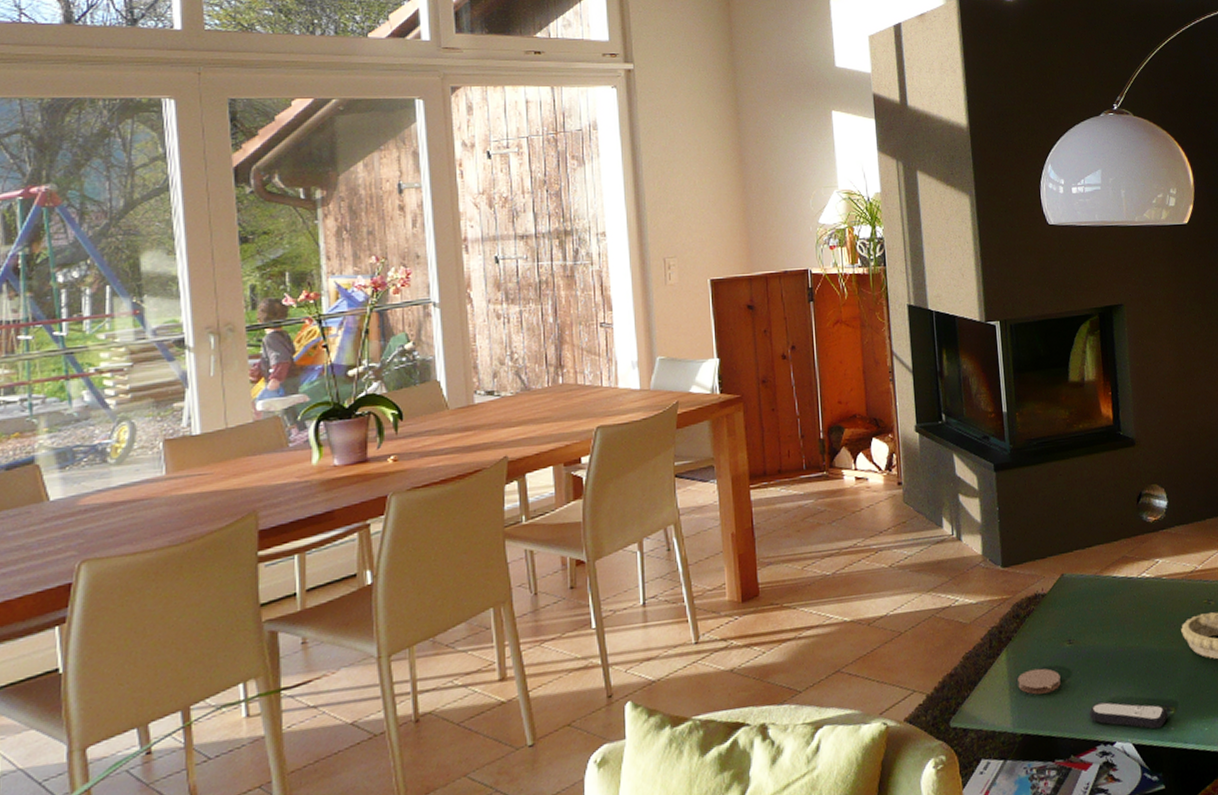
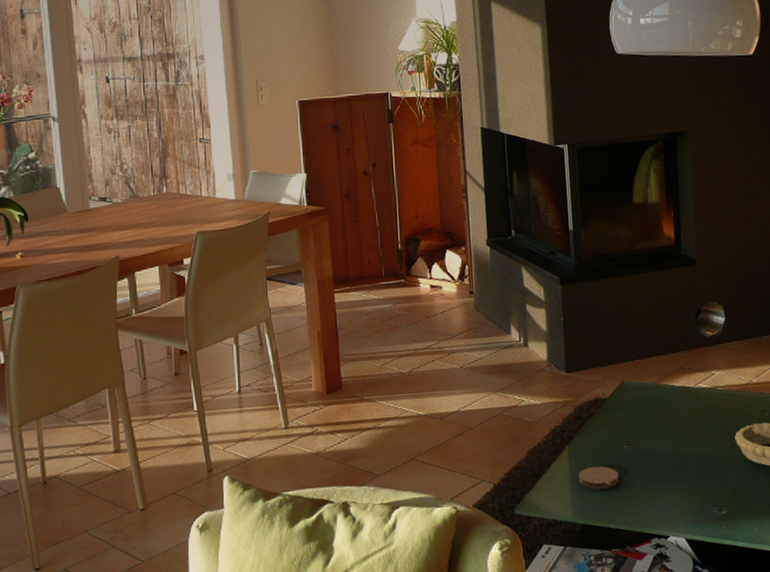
remote control: present [1089,701,1169,730] -> none [645,499,721,527]

